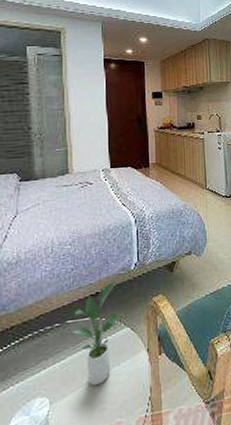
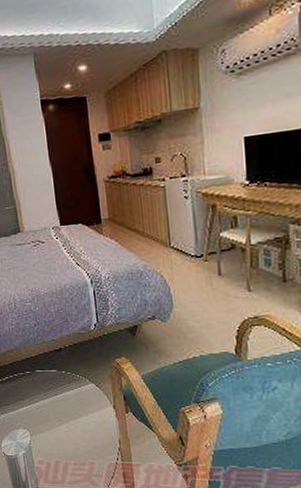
potted plant: present [71,281,121,386] -> none [41,339,85,428]

